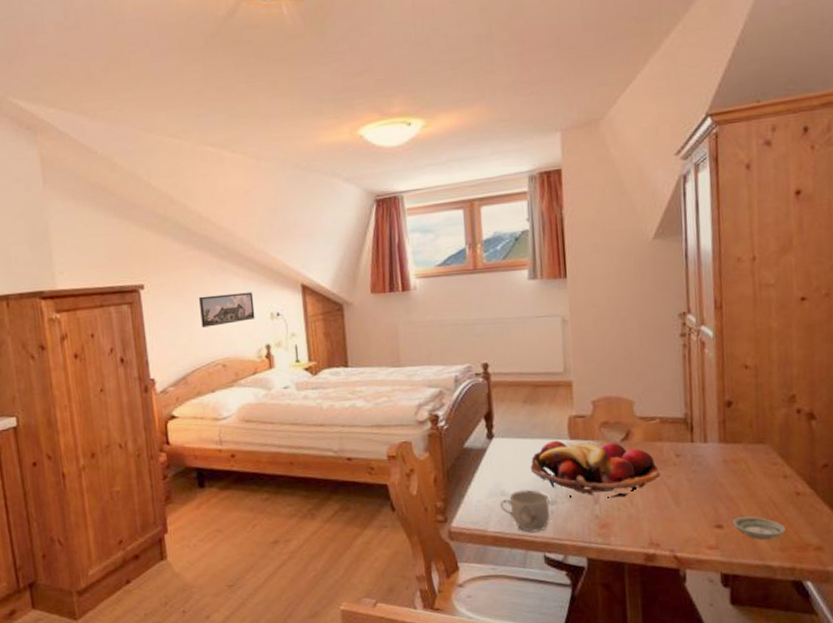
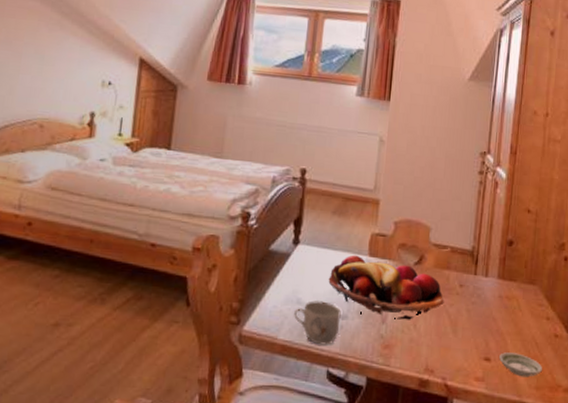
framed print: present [199,292,255,328] -> none [26,49,88,84]

